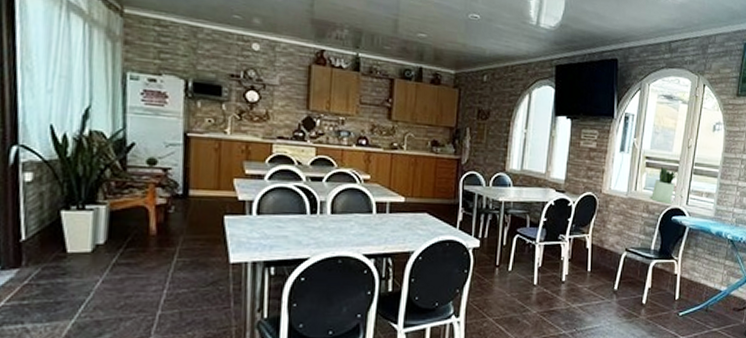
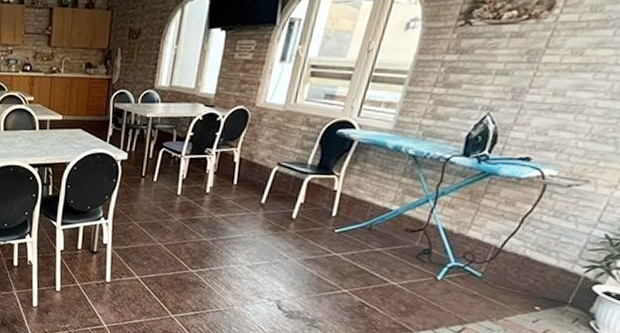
planter: present [649,166,678,204] -> none [310,74,351,116]

